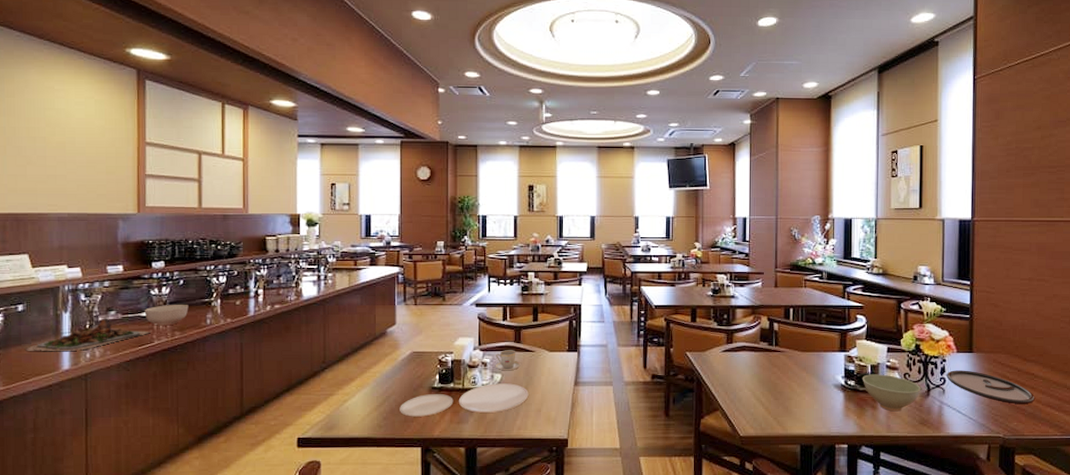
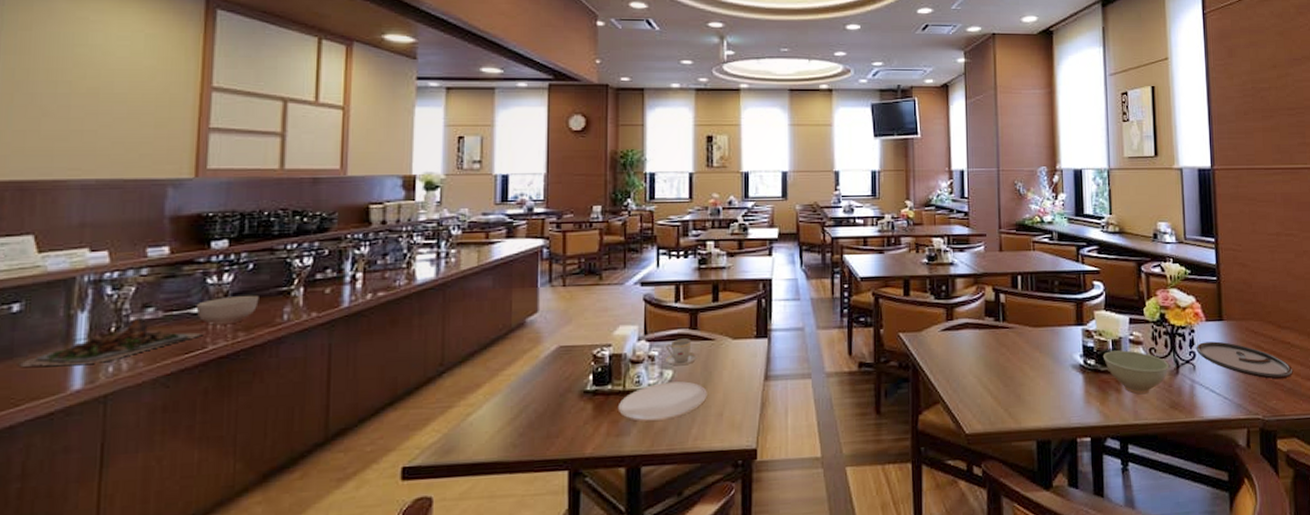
plate: present [400,393,454,417] -> none [541,398,612,431]

